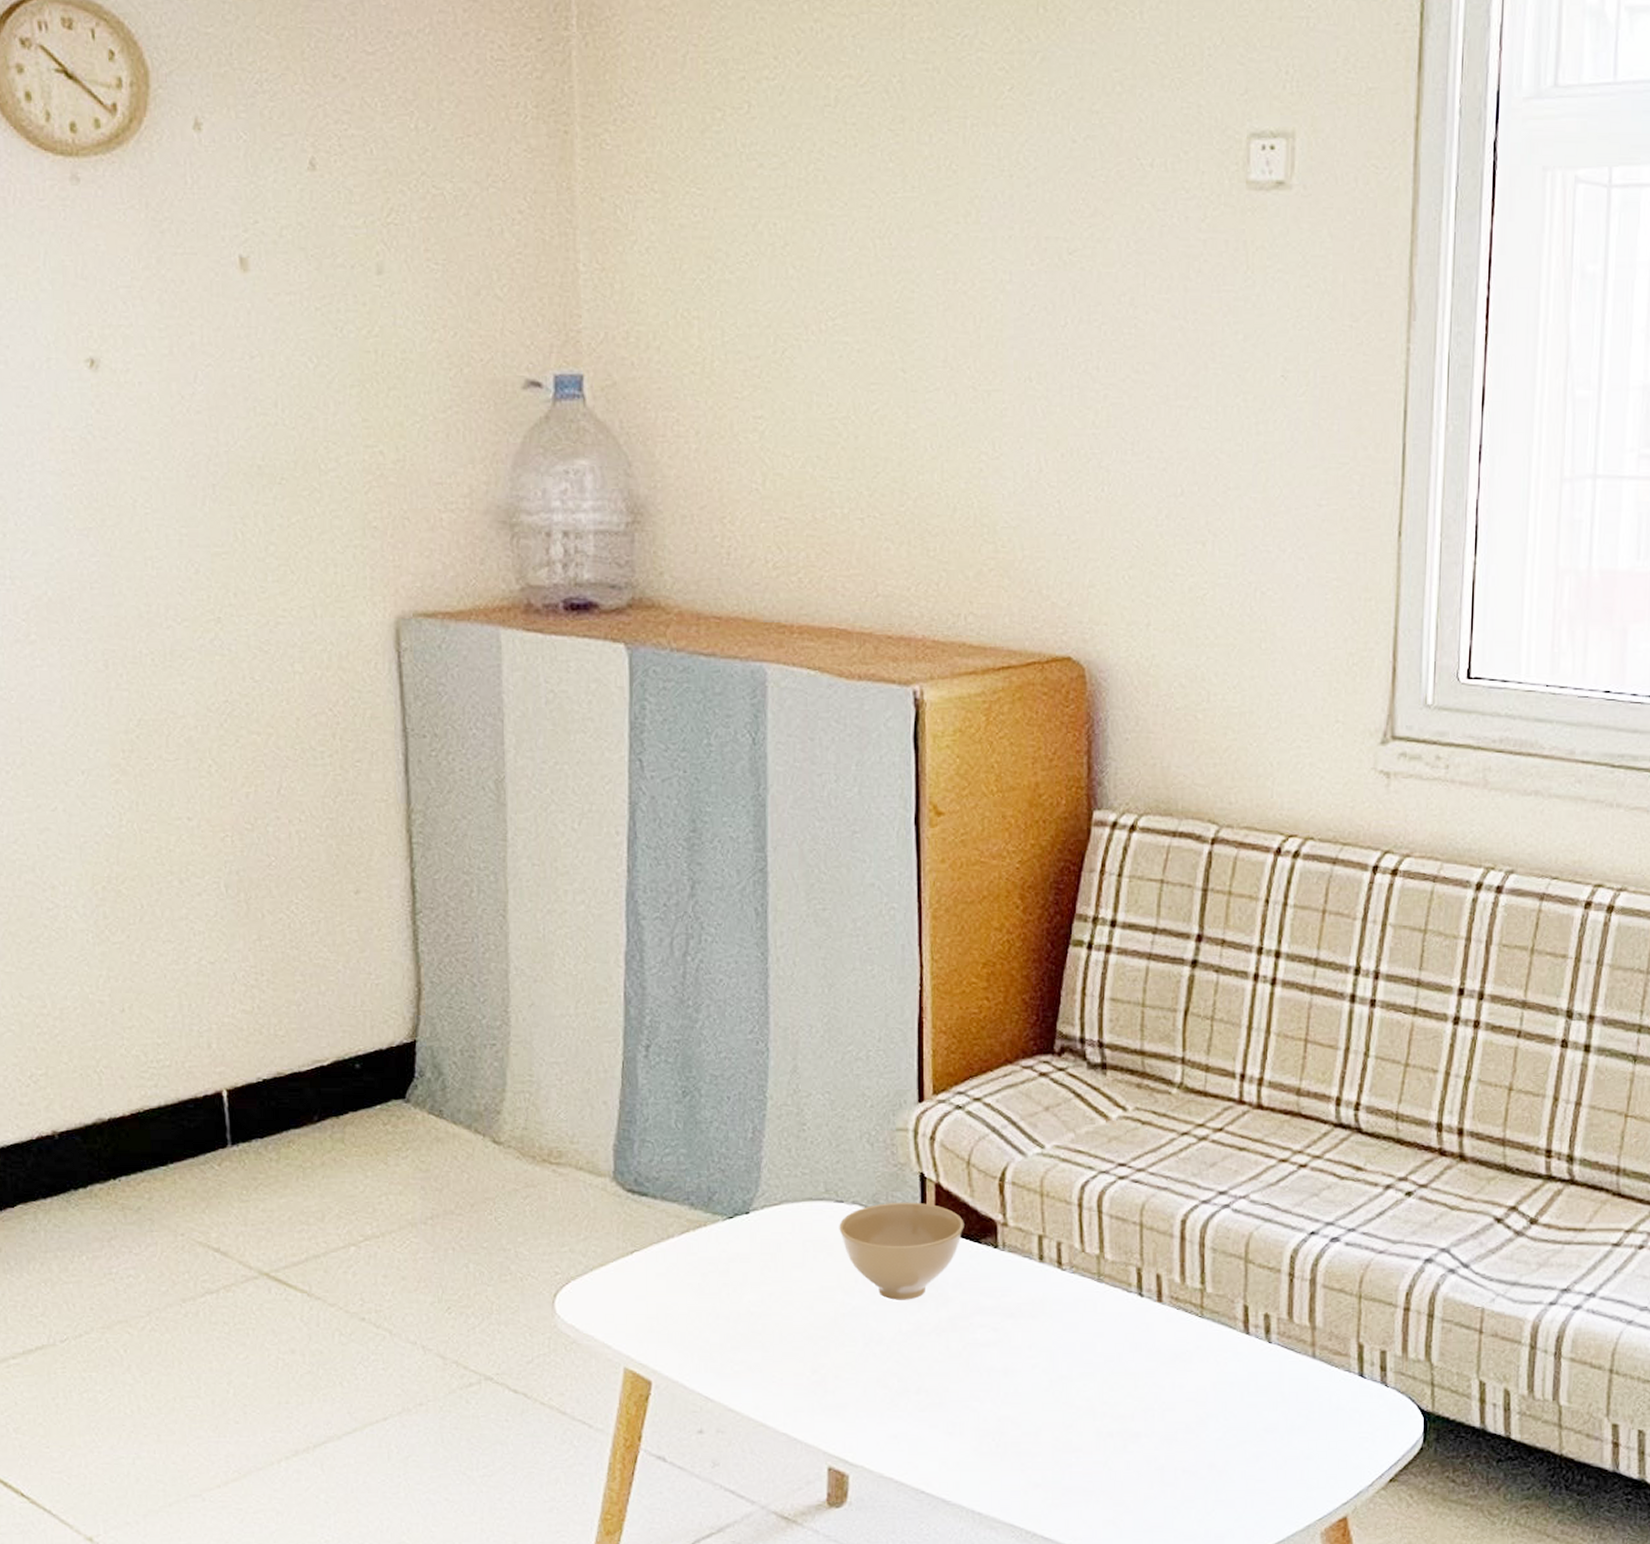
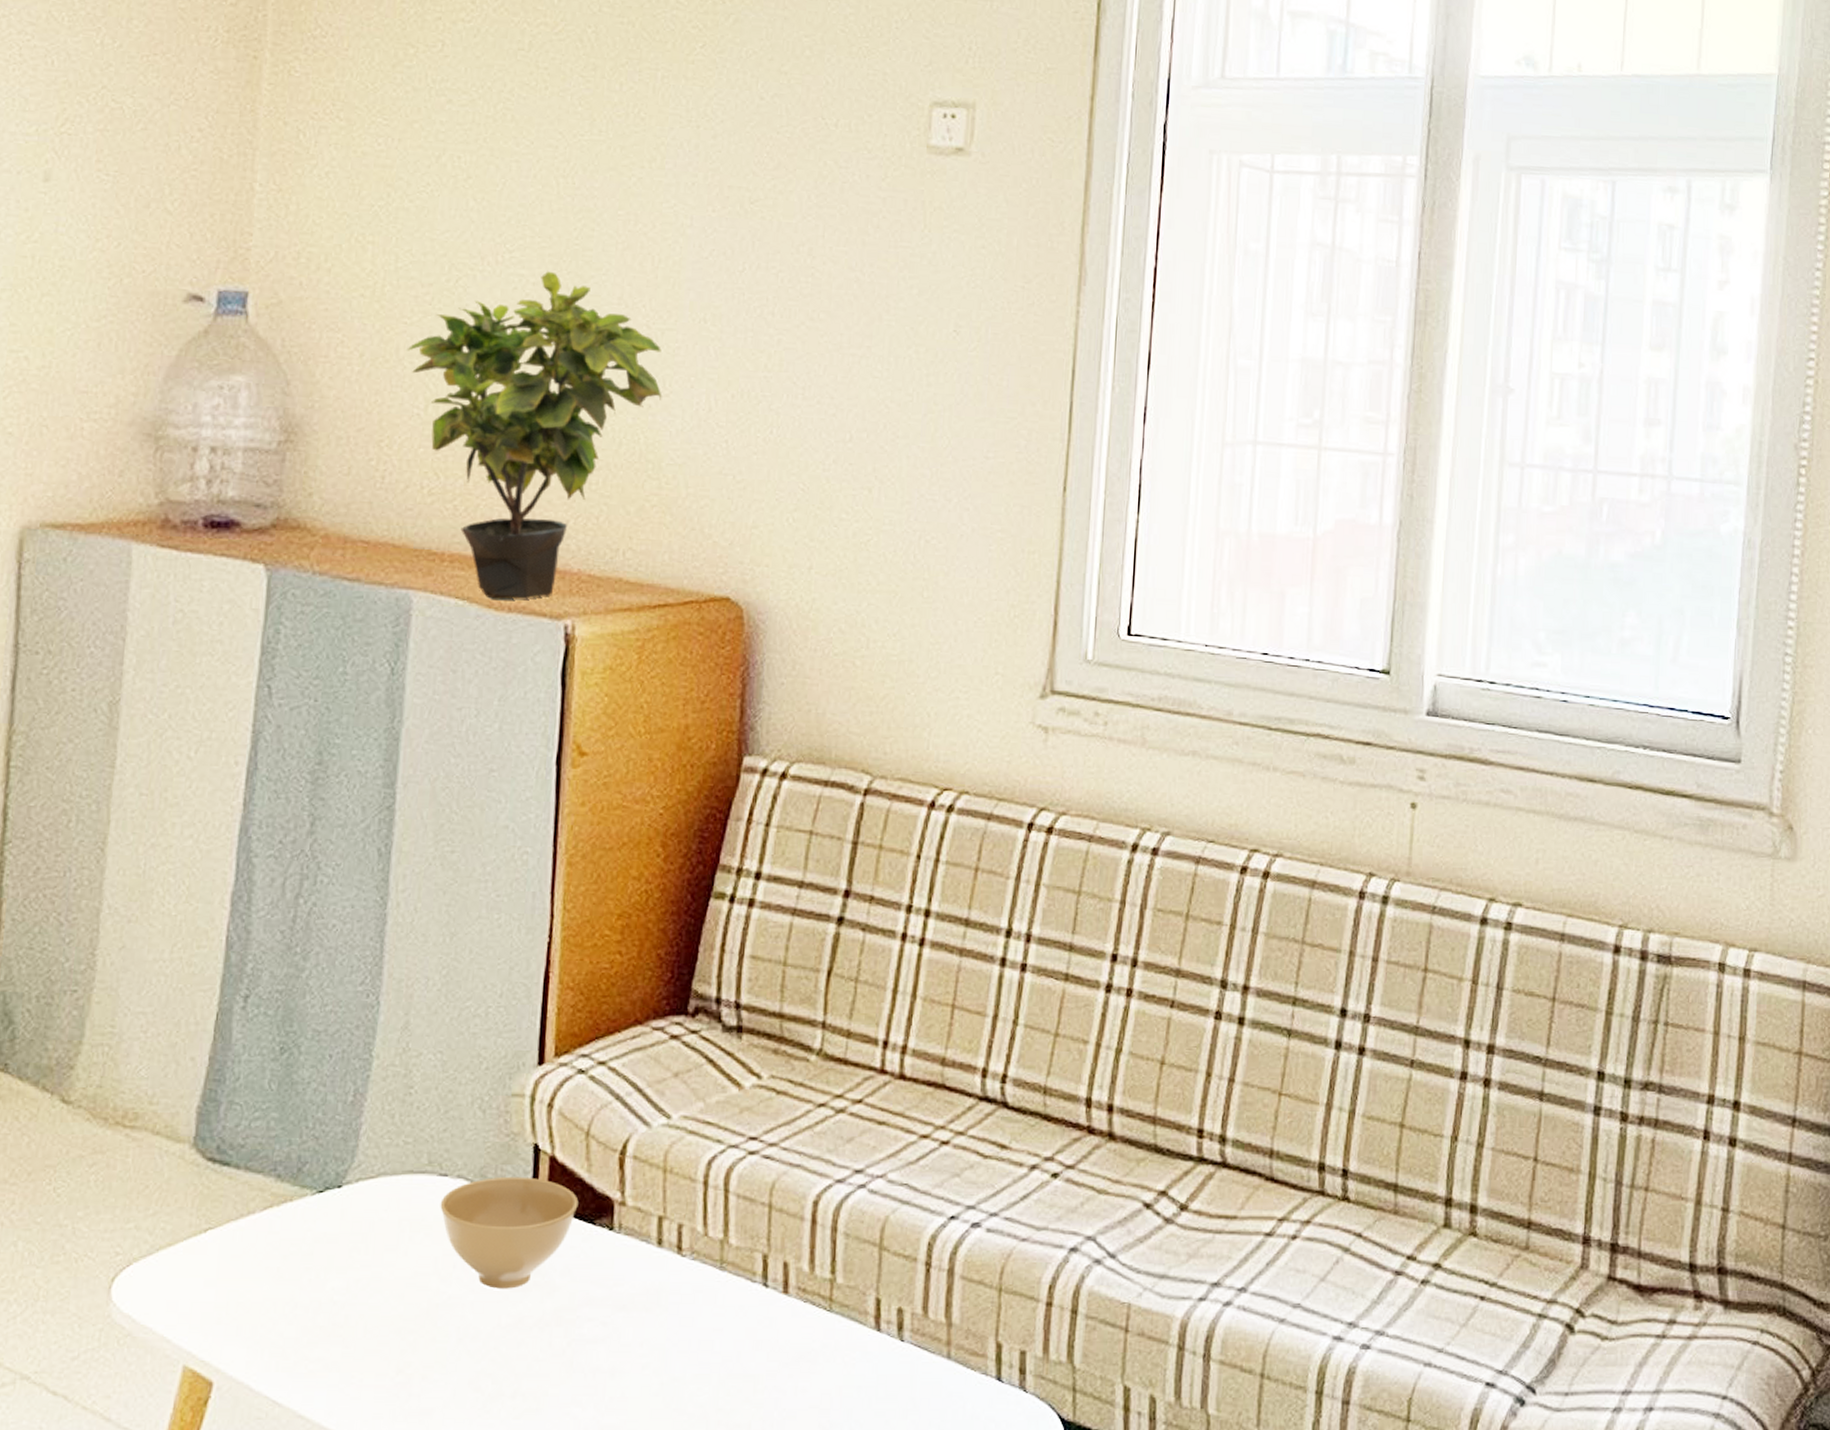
potted plant: none [740,337,993,668] -> present [407,271,662,600]

